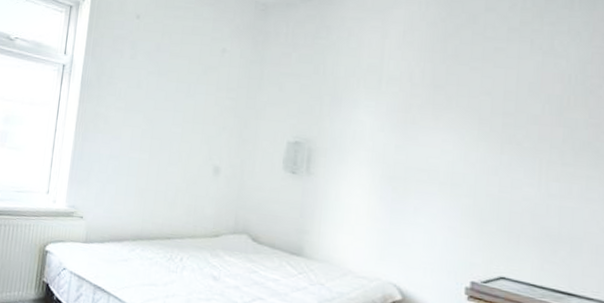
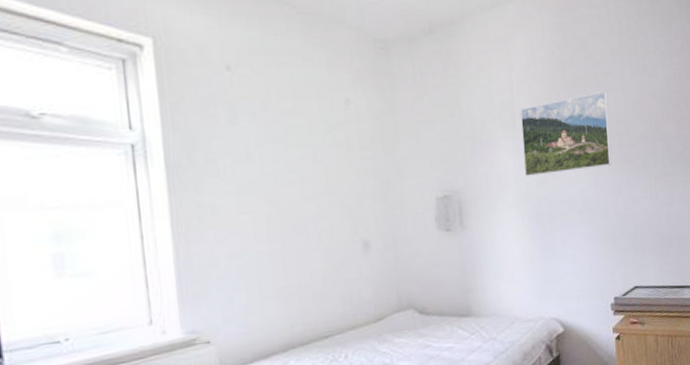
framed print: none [383,66,496,143] -> present [520,91,612,176]

